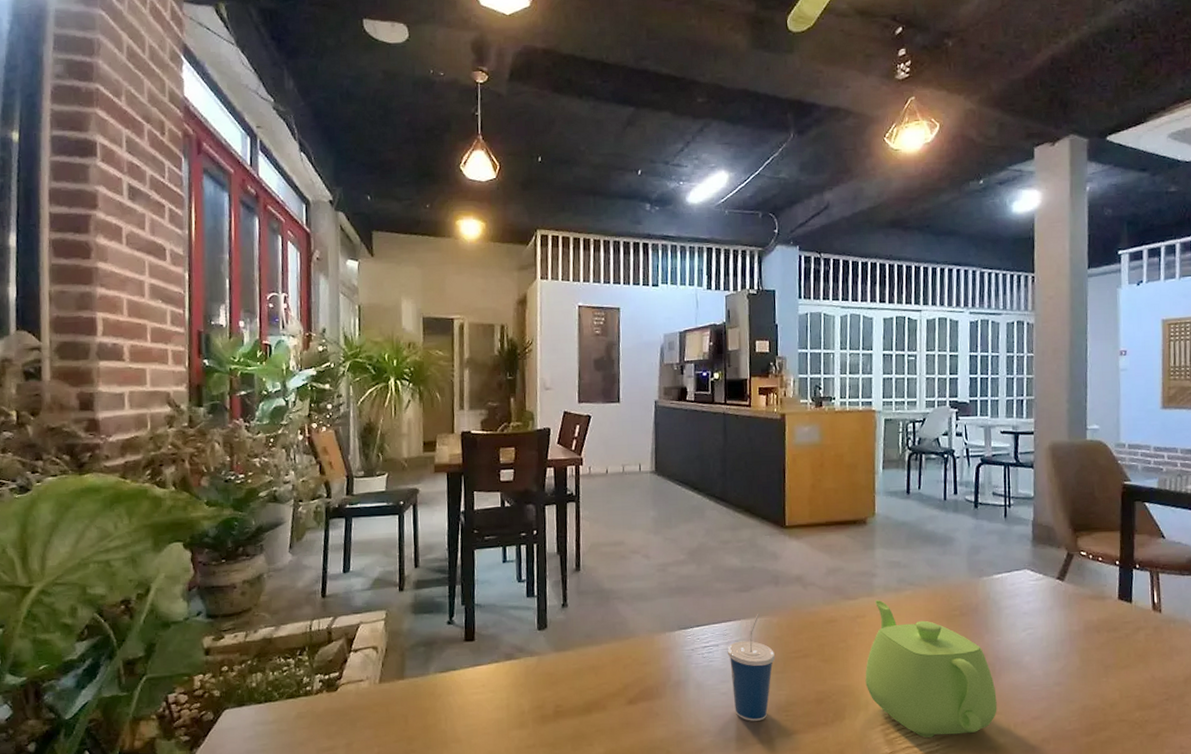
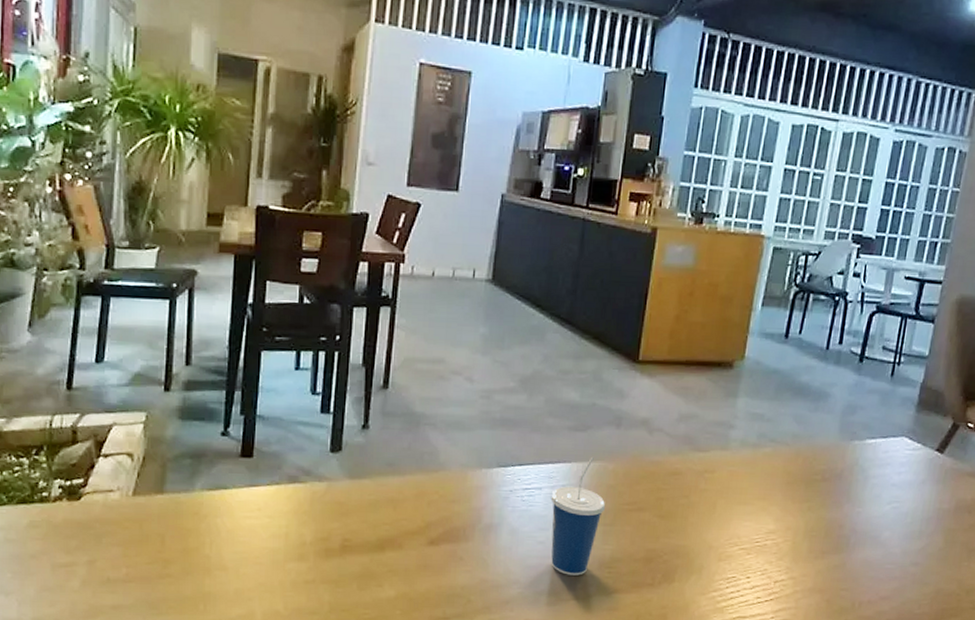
teapot: present [865,599,997,739] -> none [703,454,846,610]

